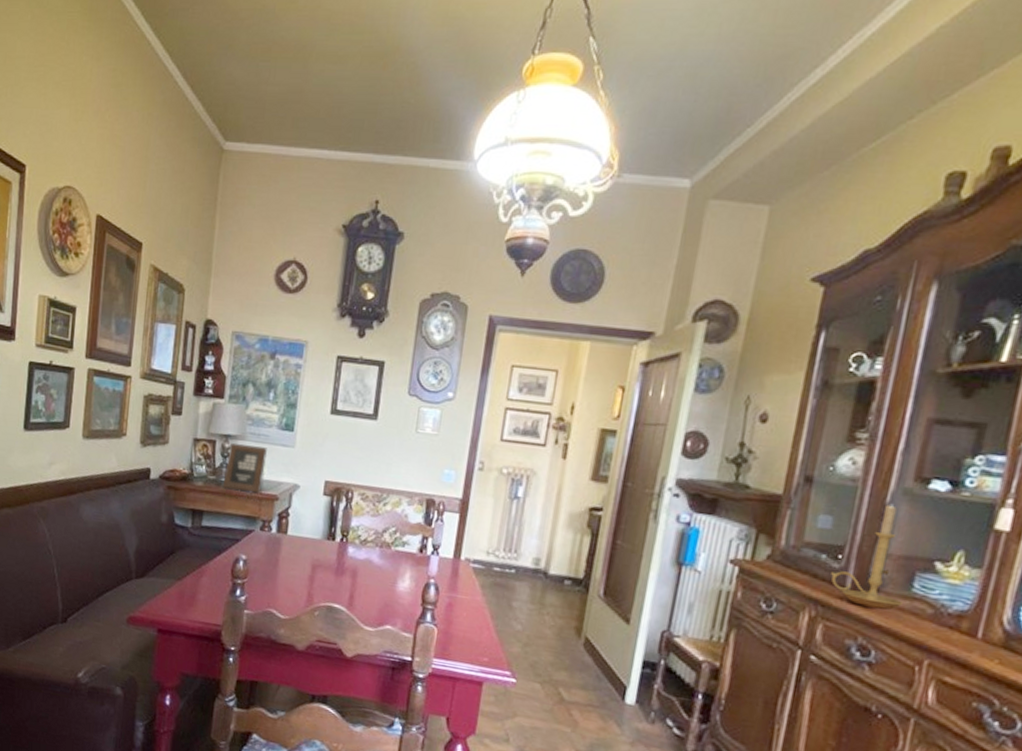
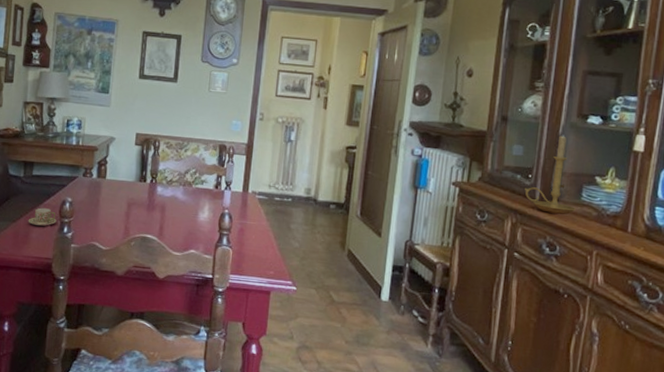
teacup: none [195,565,228,587] -> present [28,207,57,227]
picture frame: present [222,442,267,494] -> none [50,104,87,146]

